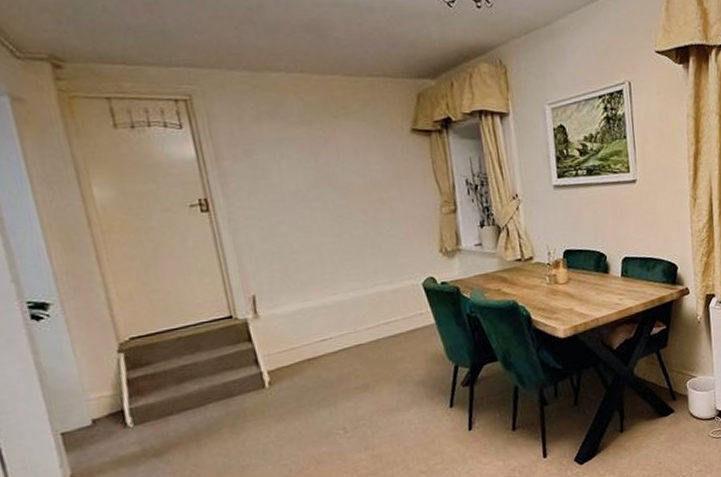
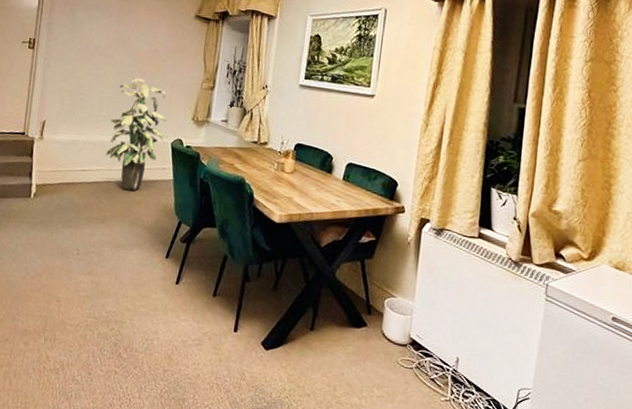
indoor plant: none [339,218,412,349] -> present [106,78,166,191]

